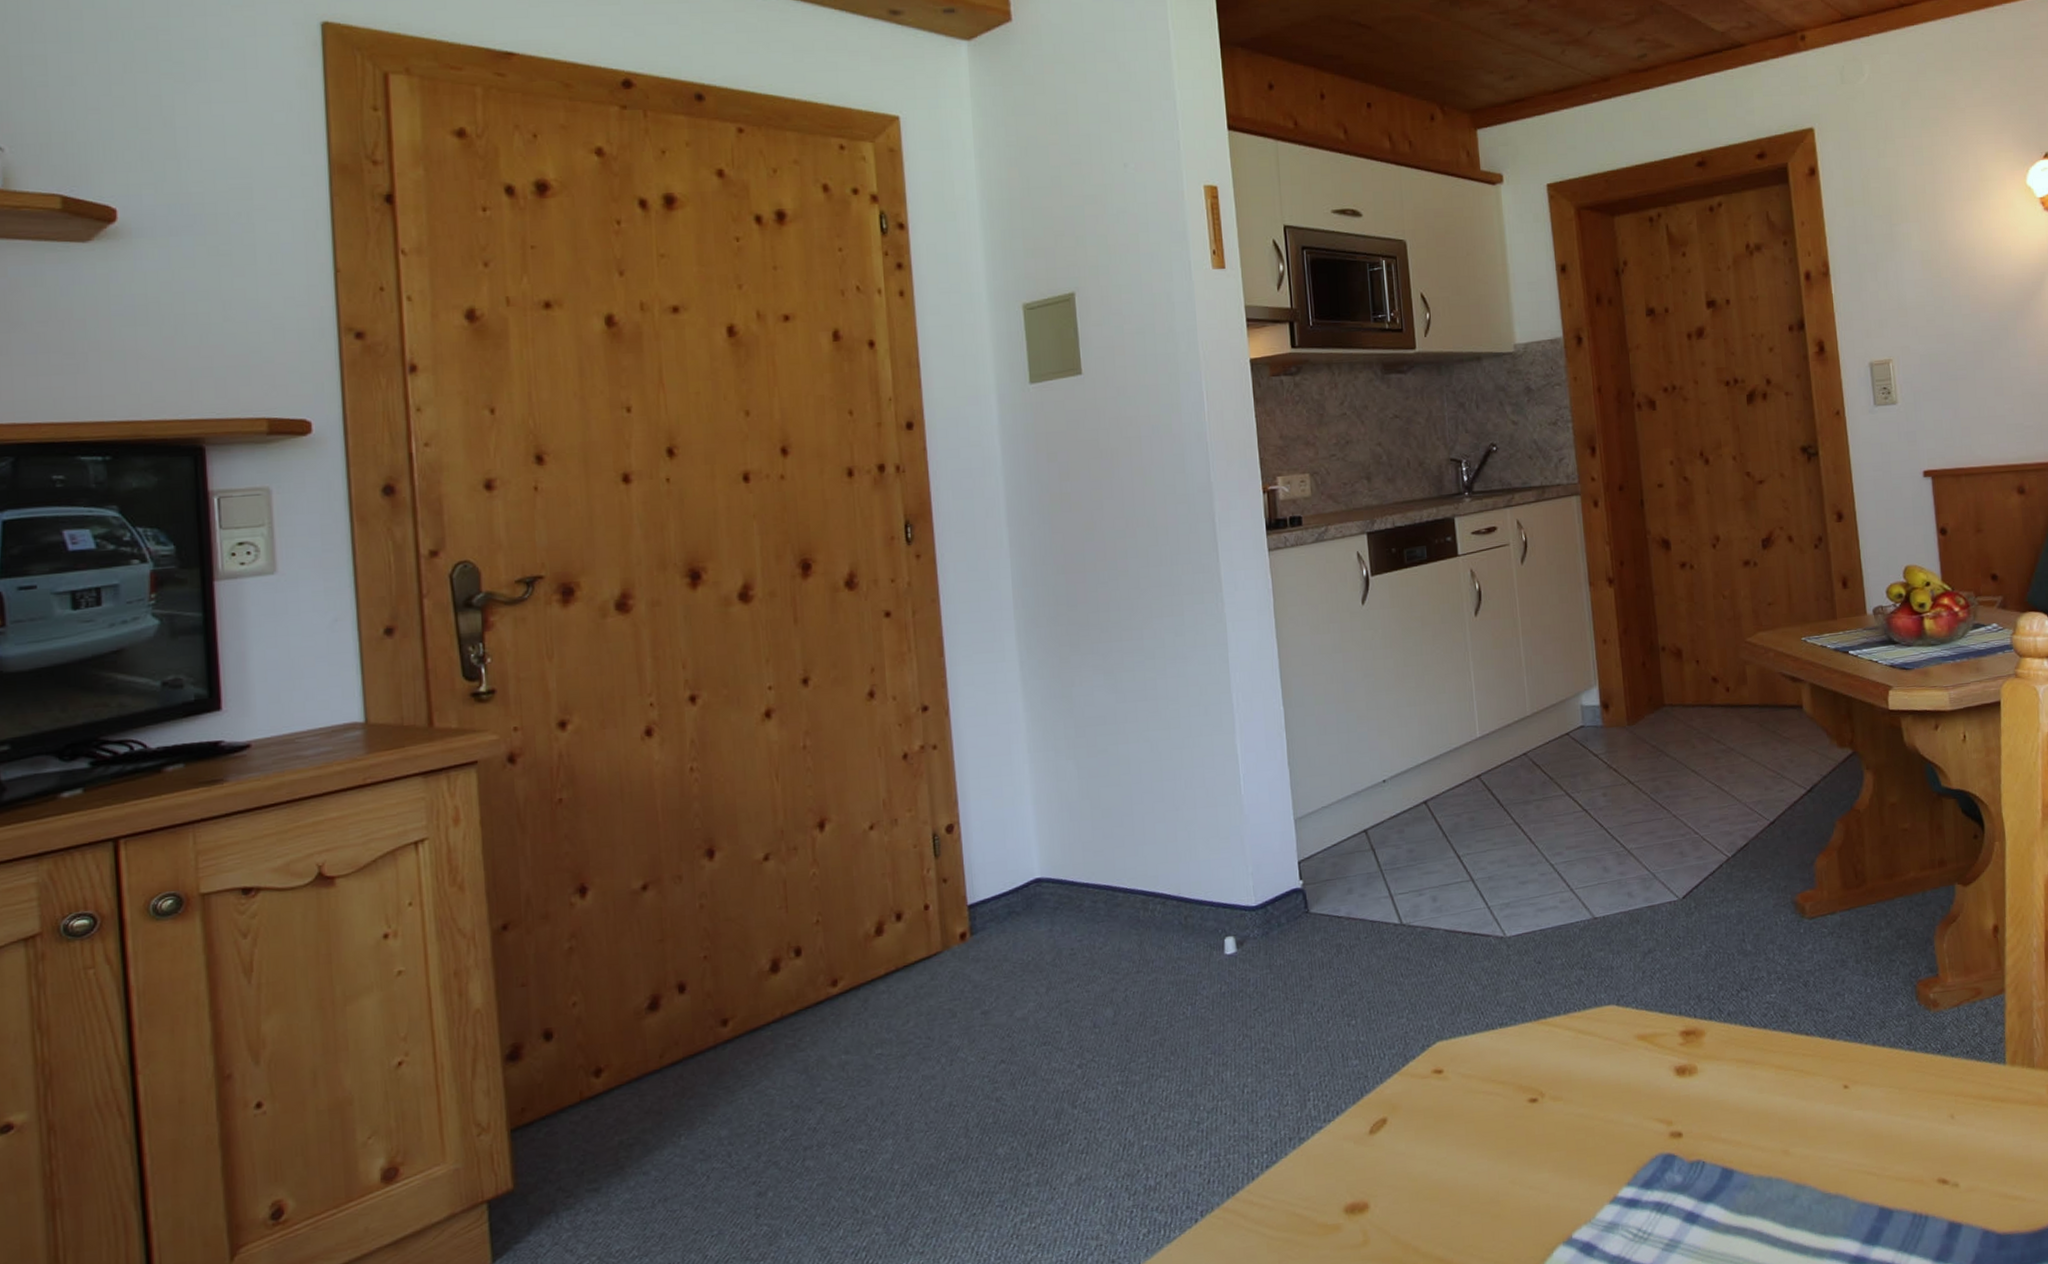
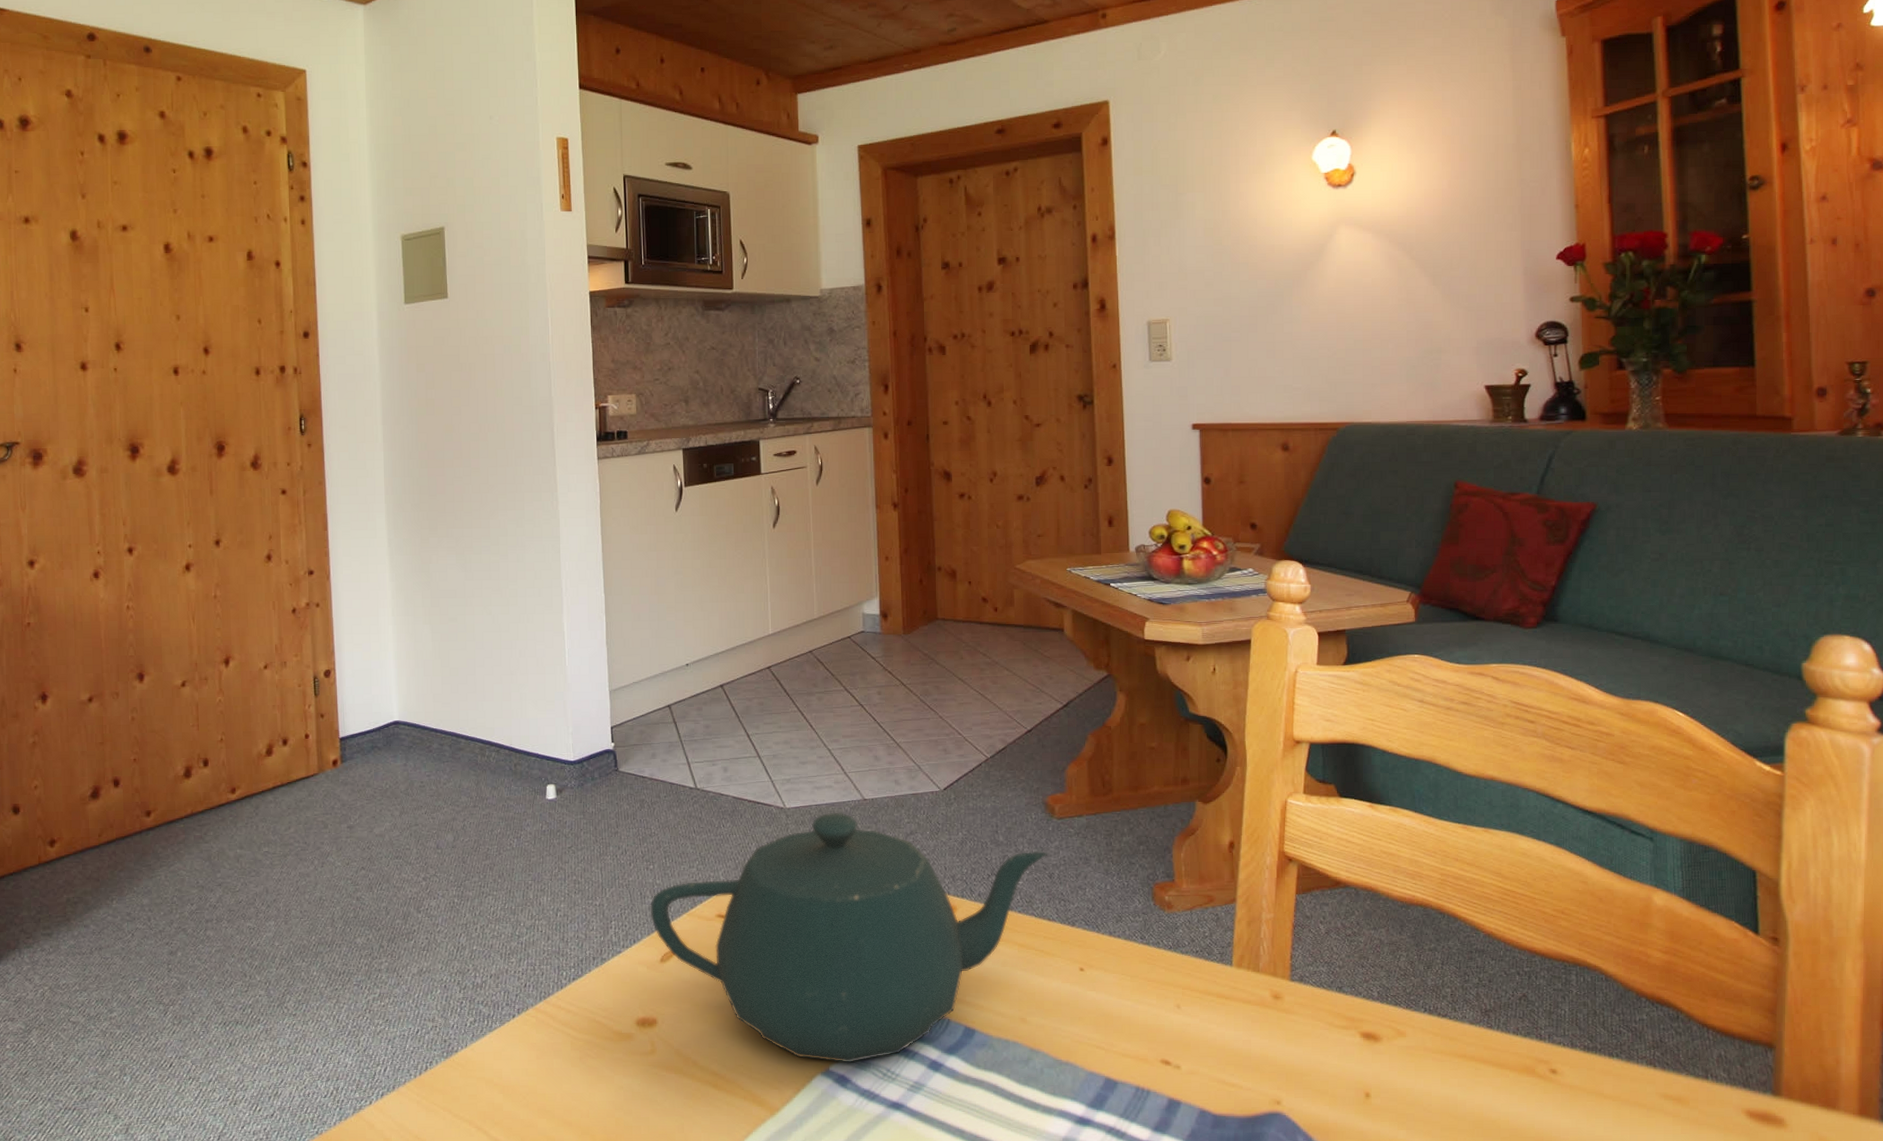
teapot: none [1354,935,1801,1229] -> present [650,812,1048,1063]

